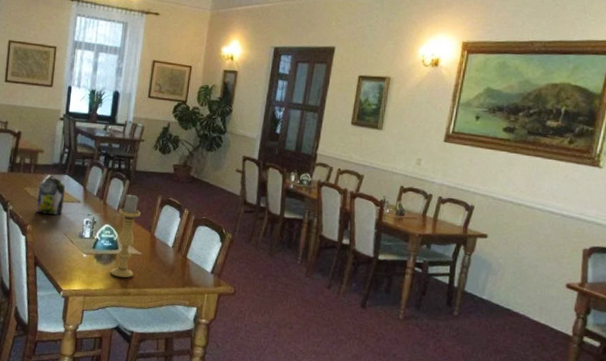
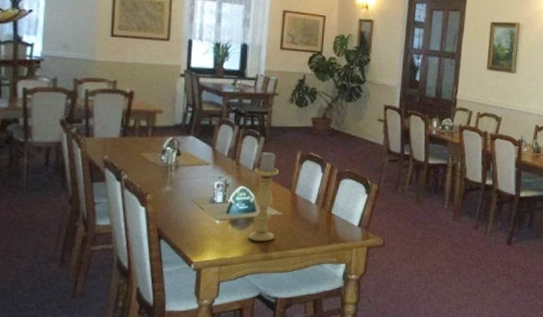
jar: present [36,178,65,215] -> none [156,141,190,180]

